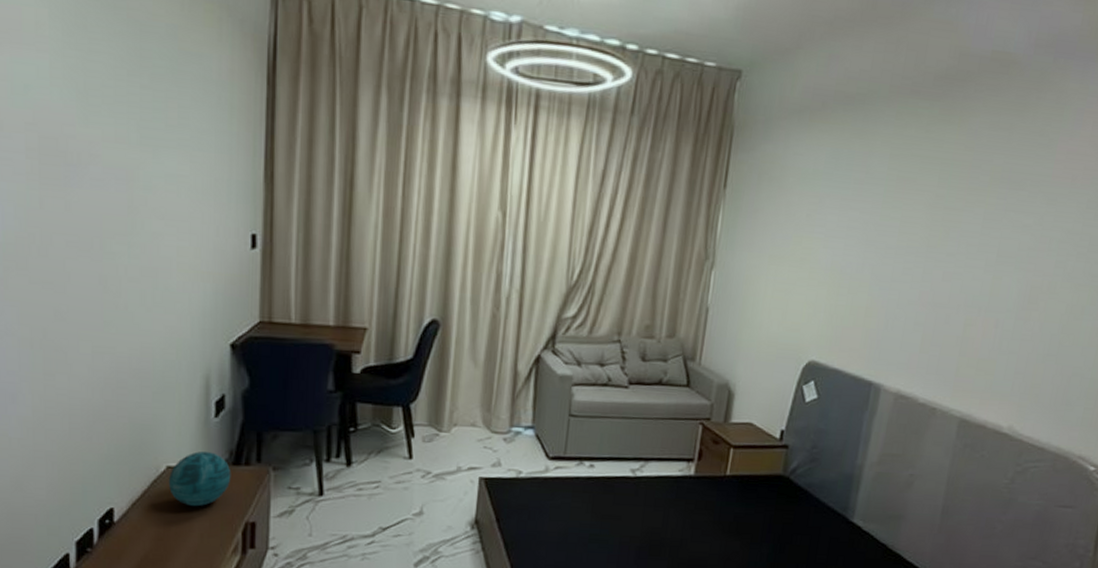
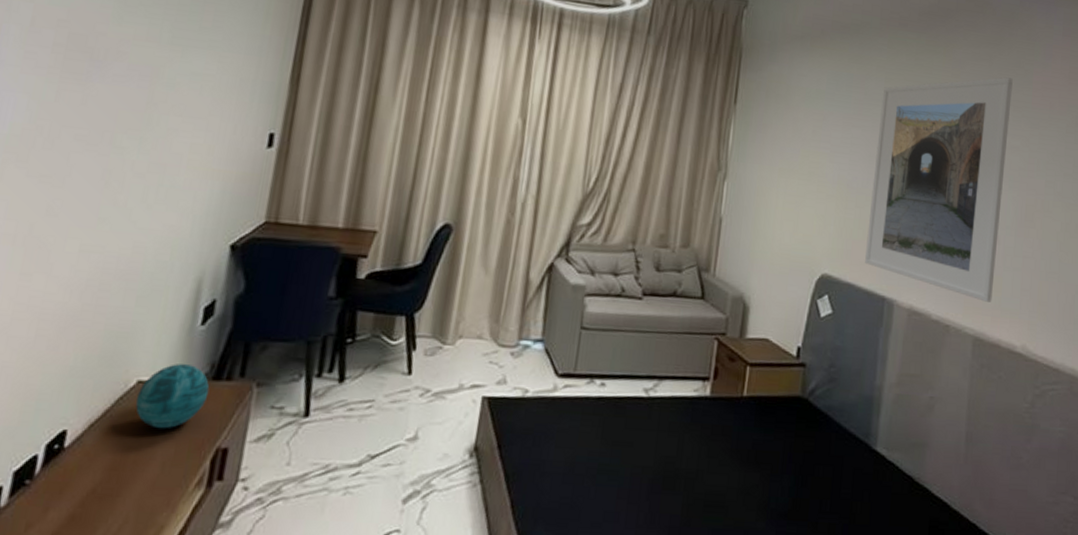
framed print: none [854,148,1034,385] -> present [865,77,1013,302]

